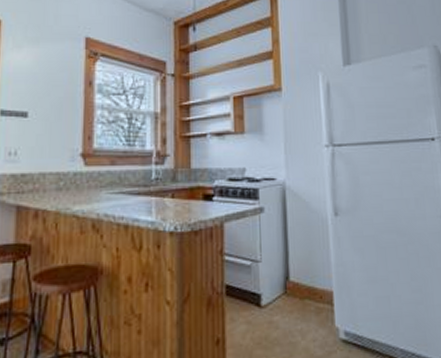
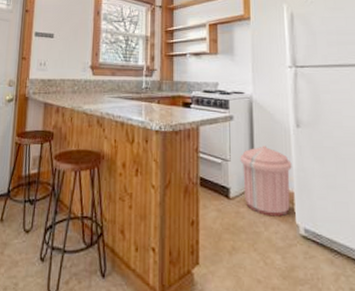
trash can: none [272,240,331,323] -> present [240,145,292,217]

